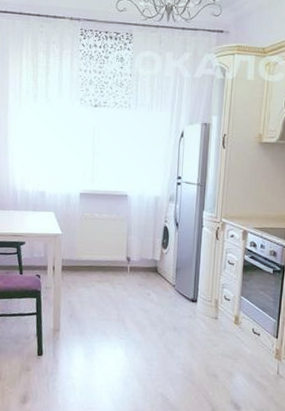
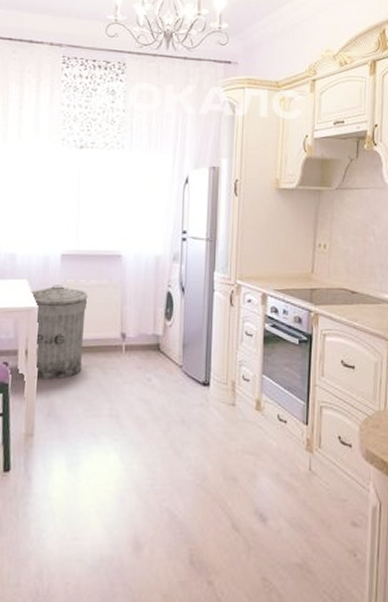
trash can: none [56,217,101,290] -> present [29,285,88,380]

